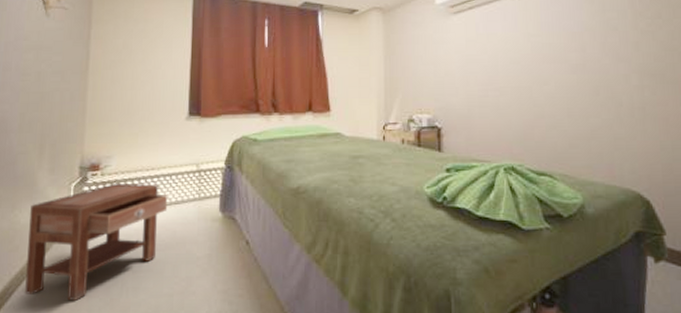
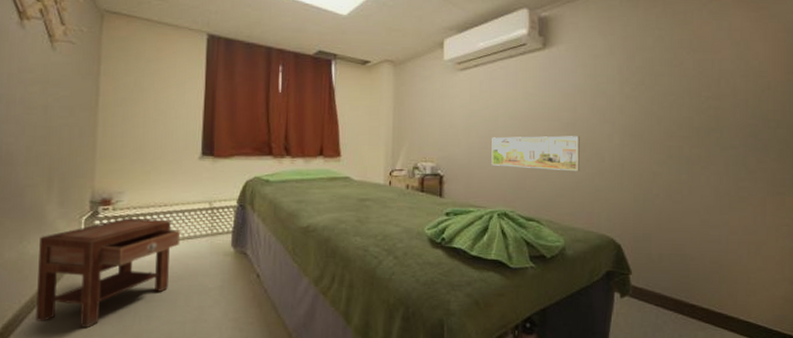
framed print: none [492,78,594,118] -> present [491,135,580,172]

